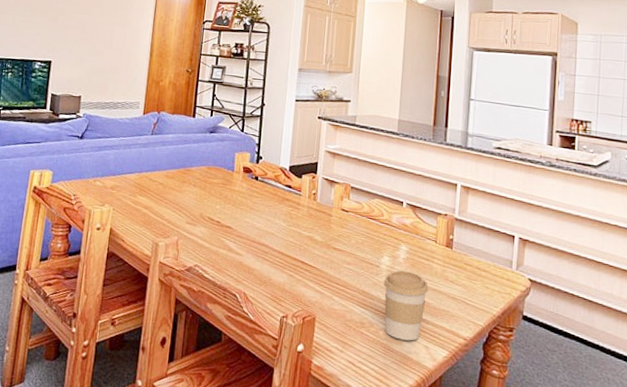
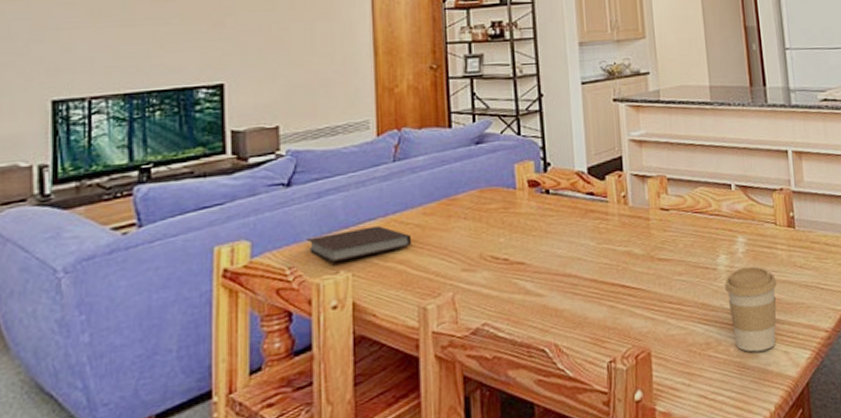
notebook: none [87,177,156,198] -> present [306,226,412,263]

